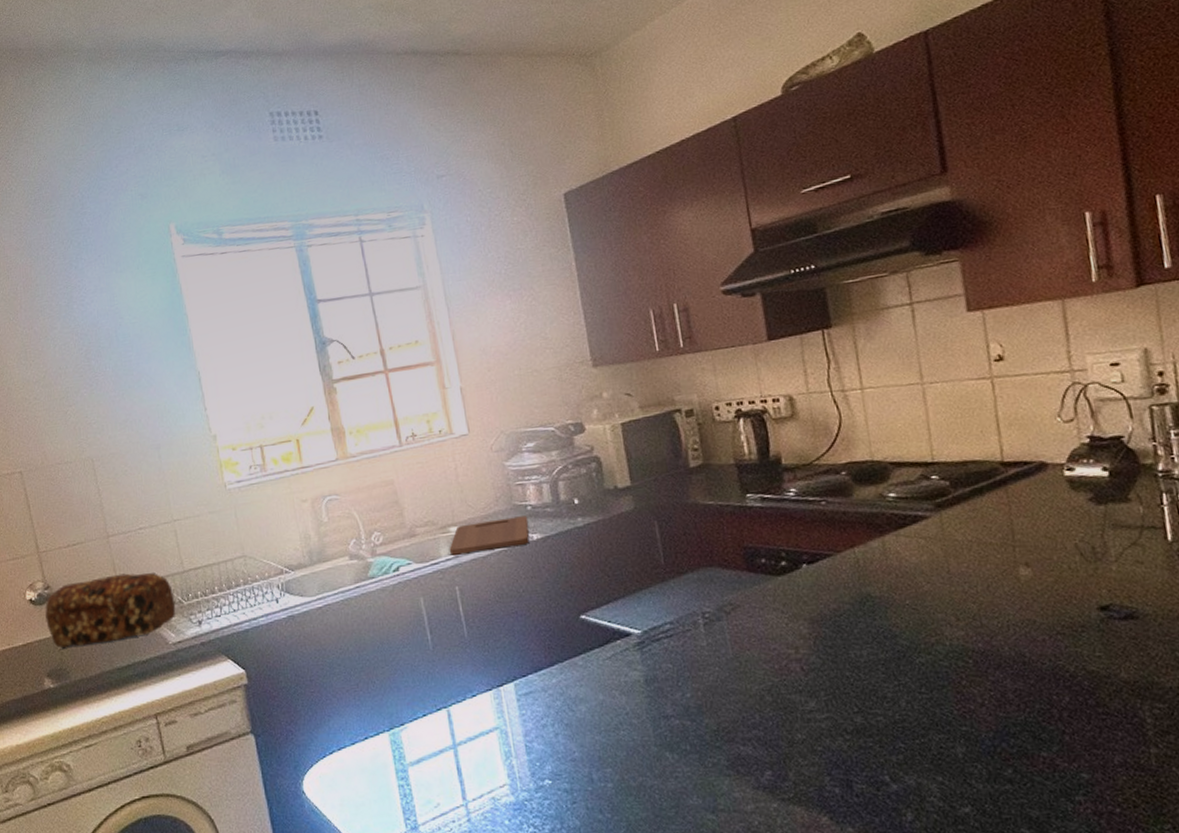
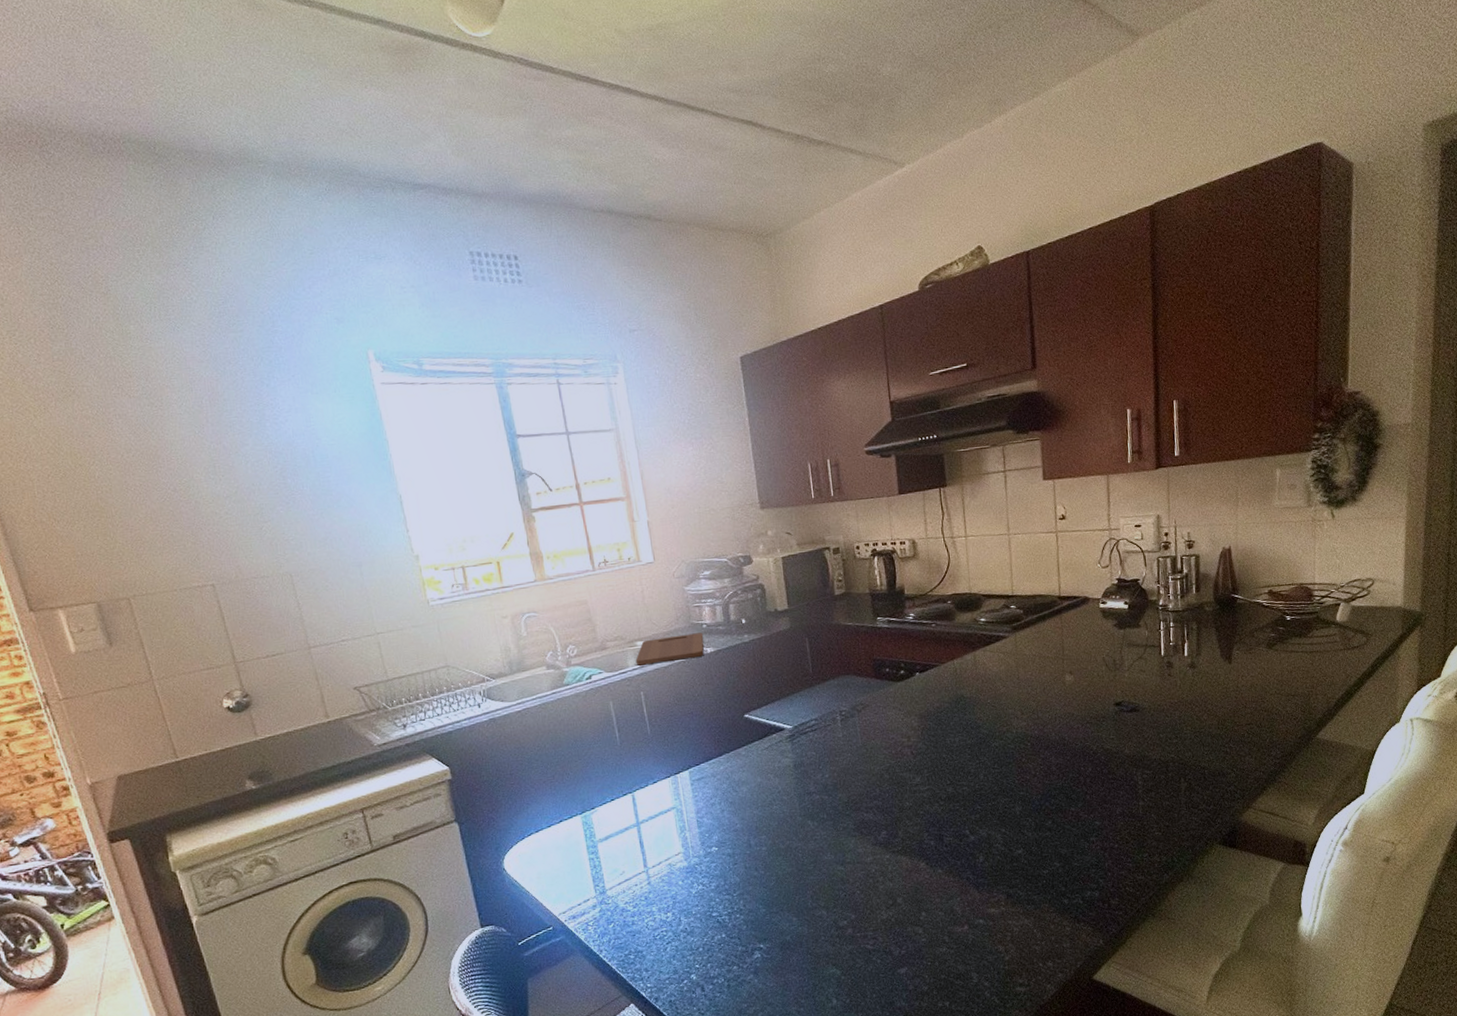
bread loaf: present [45,573,176,649] -> none [244,681,380,753]

